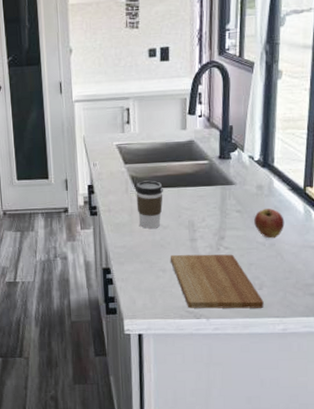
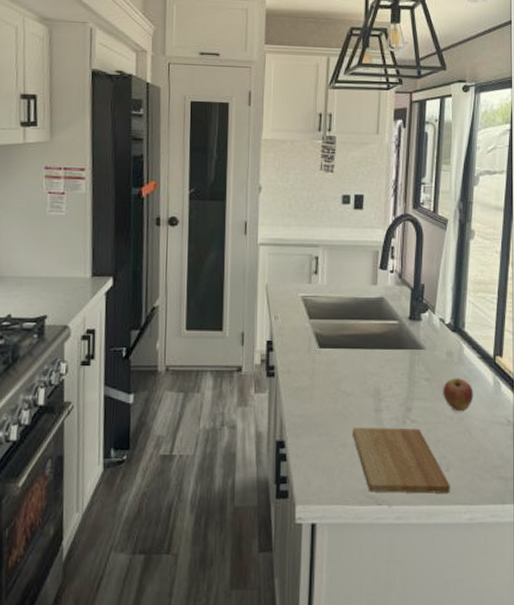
coffee cup: present [134,180,164,229] -> none [318,339,350,395]

